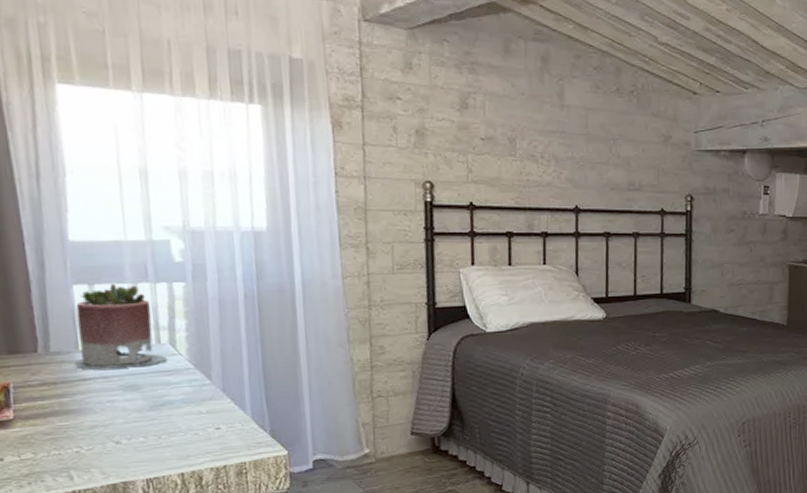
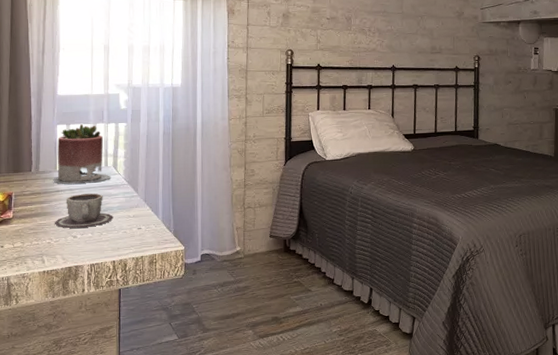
cup: none [82,382,176,431] -> present [54,193,113,228]

